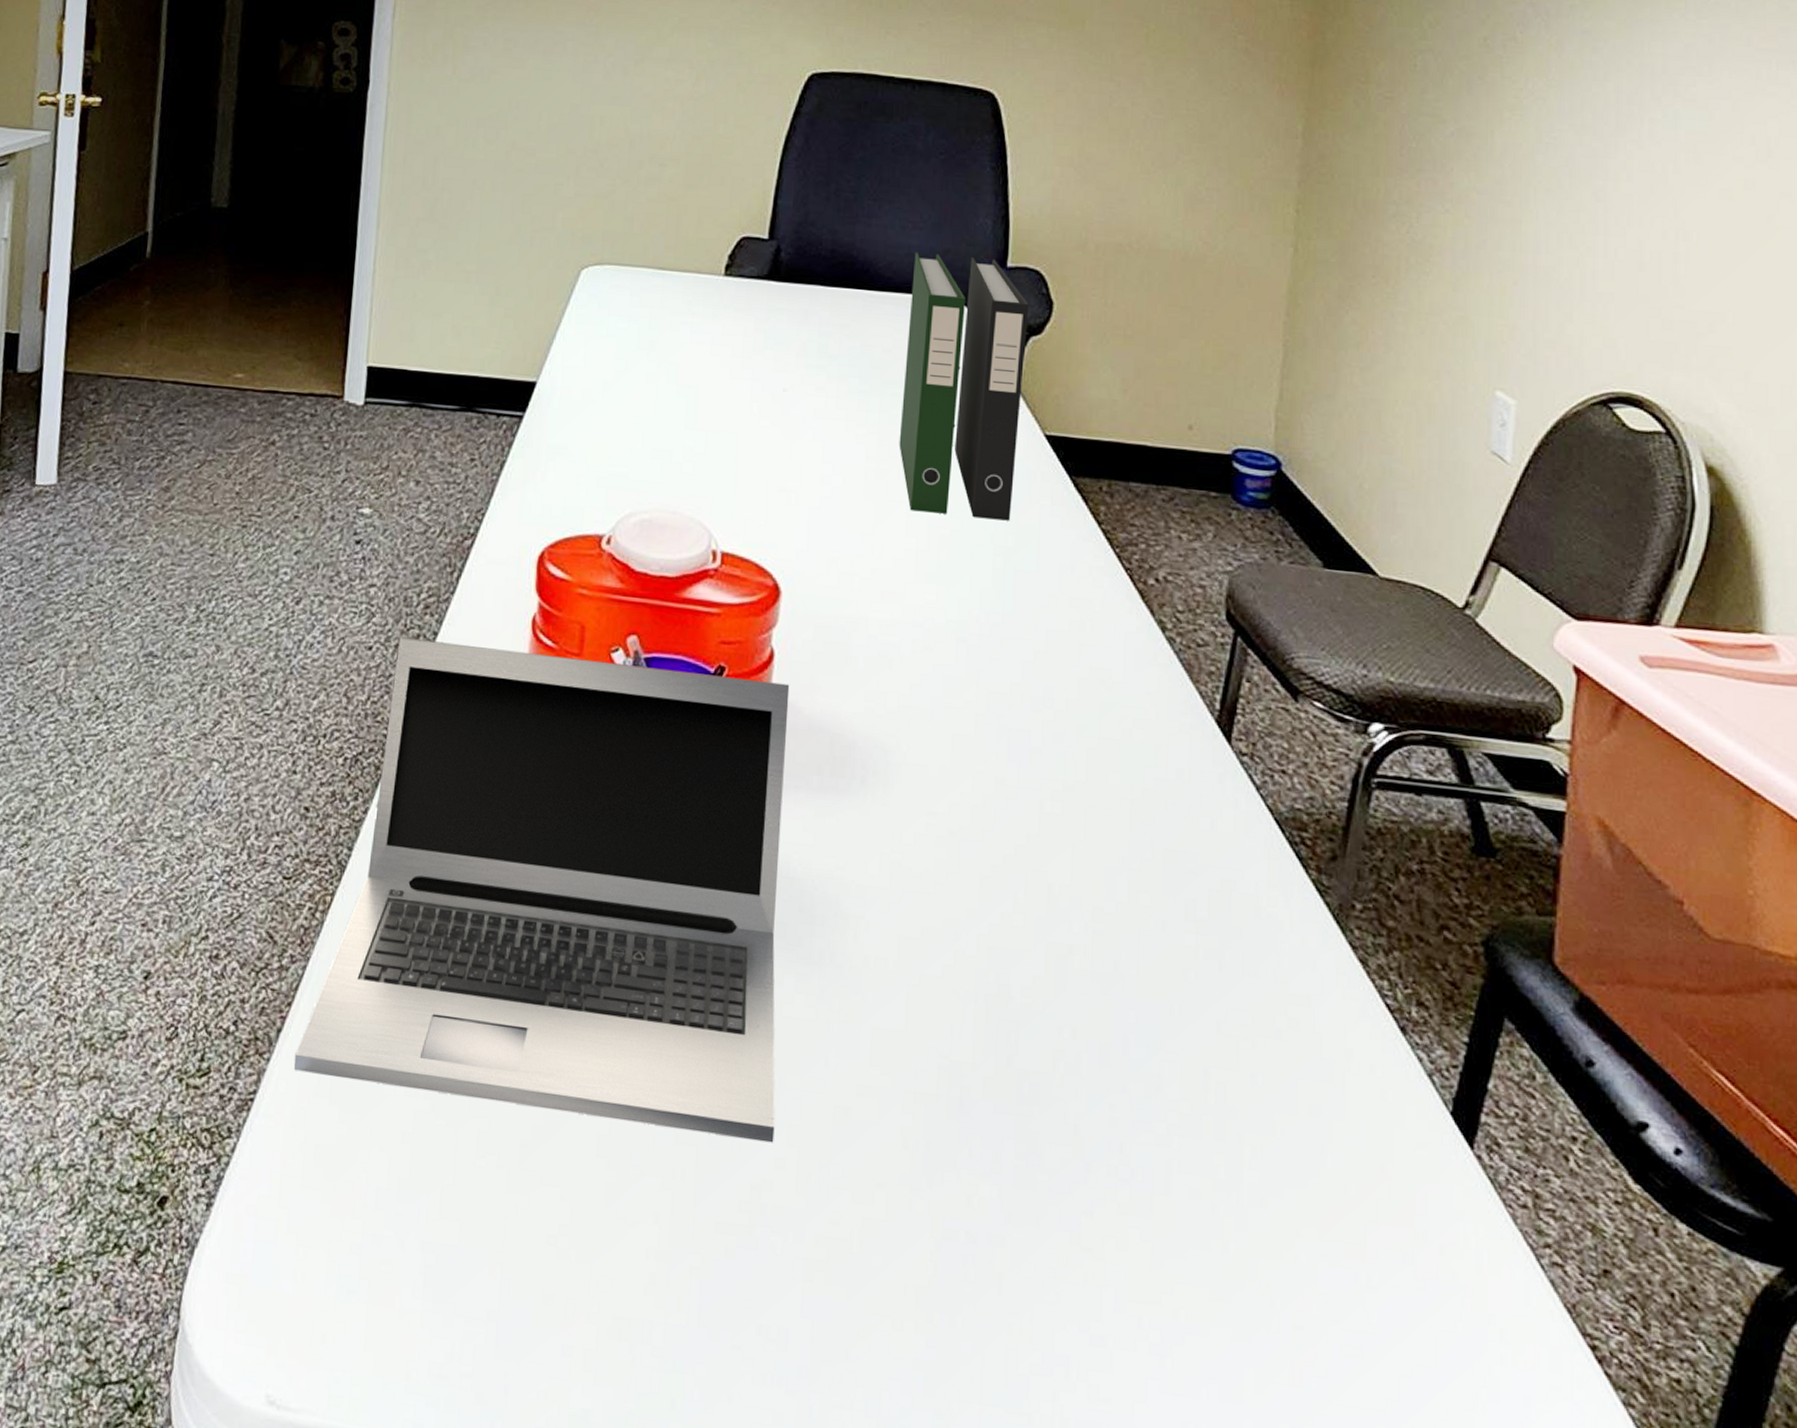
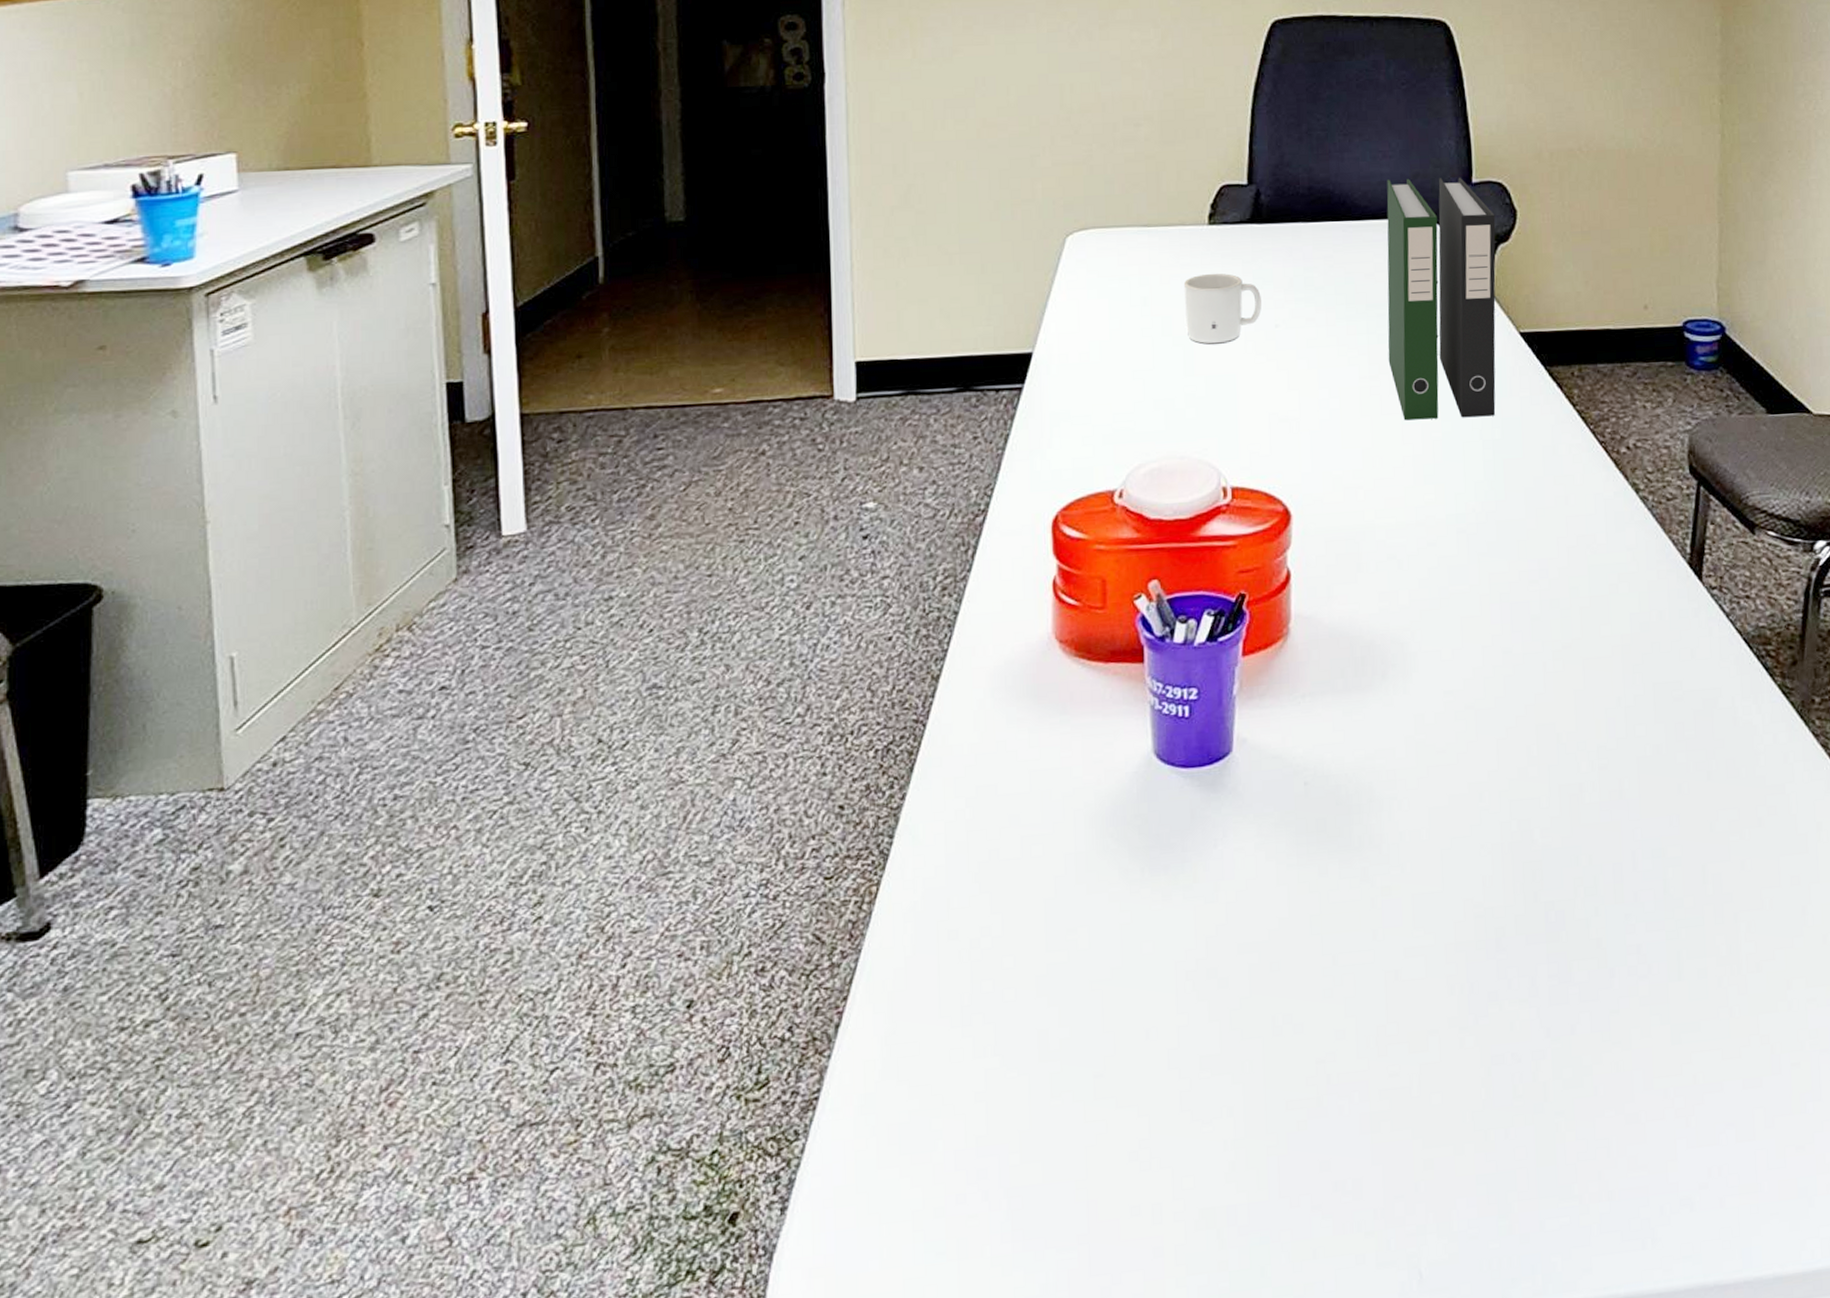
laptop: present [294,637,790,1143] -> none [856,599,1333,1061]
mug: none [691,326,771,402] -> present [1183,273,1262,346]

